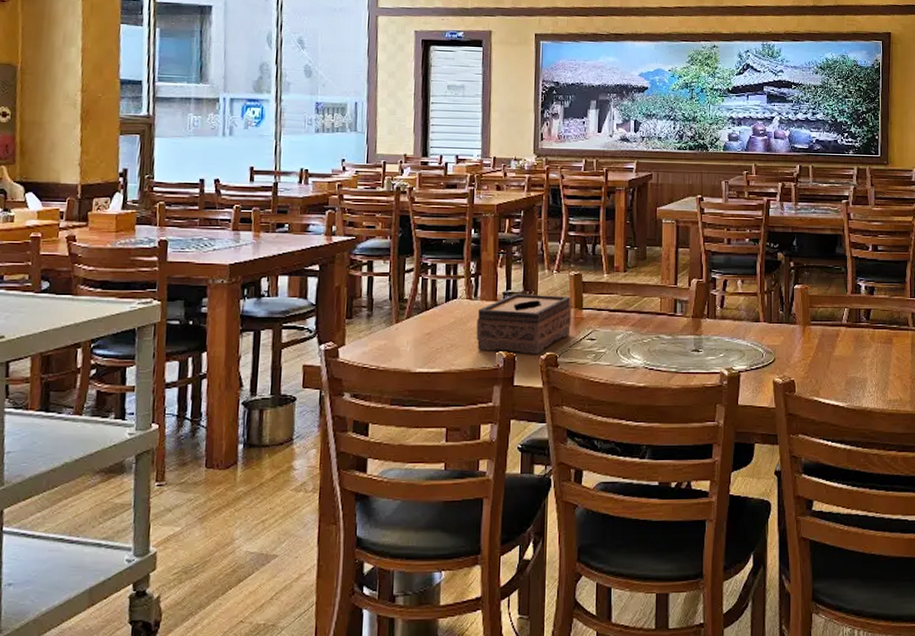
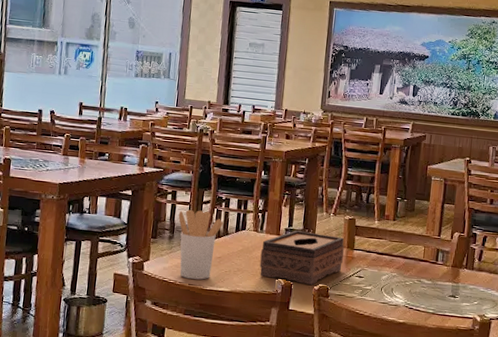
utensil holder: none [376,280,430,362] -> present [178,209,223,280]

